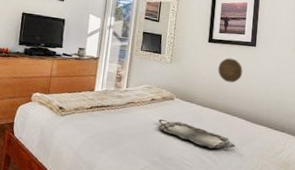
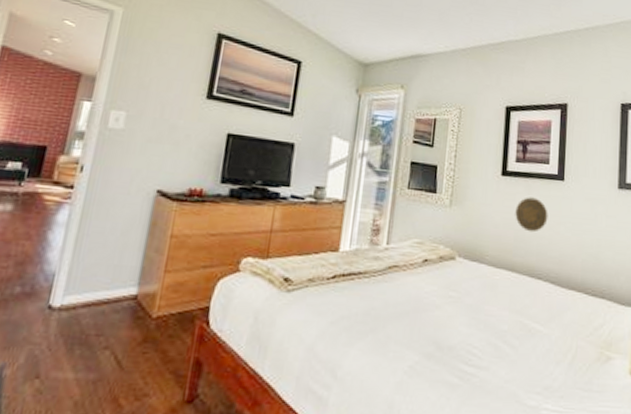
serving tray: present [158,119,235,149] -> none [433,288,541,328]

